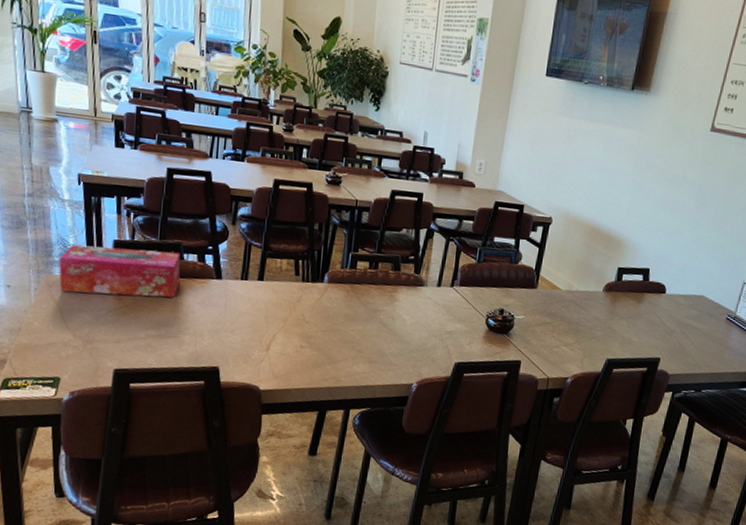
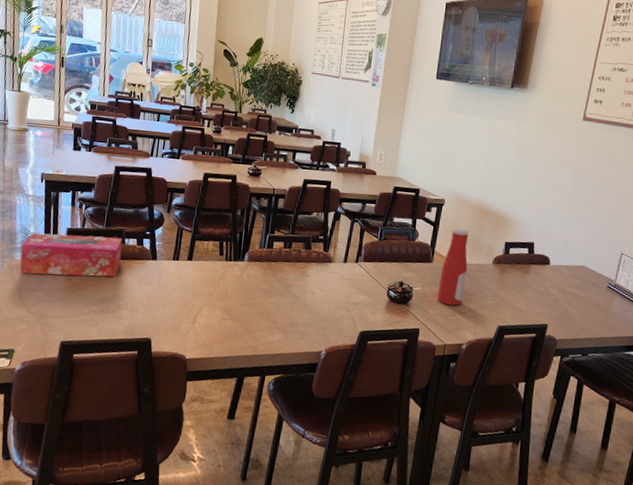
bottle: none [541,250,579,337] -> present [437,227,469,306]

